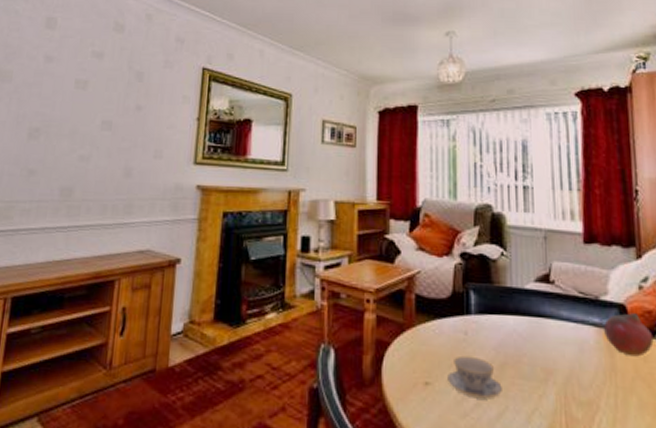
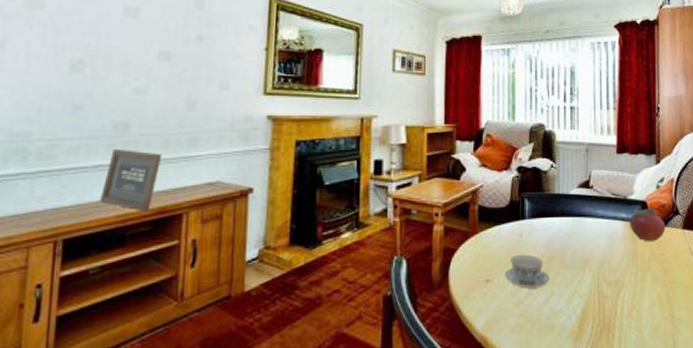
picture frame: none [44,212,100,276] -> present [99,148,163,212]

